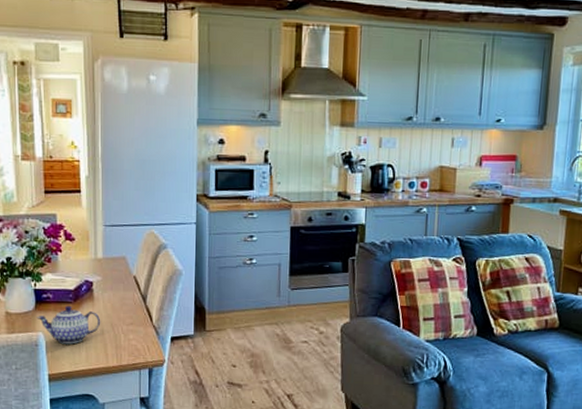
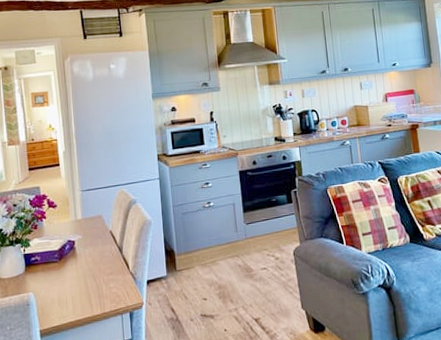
teapot: present [36,305,101,345] -> none [27,265,84,301]

